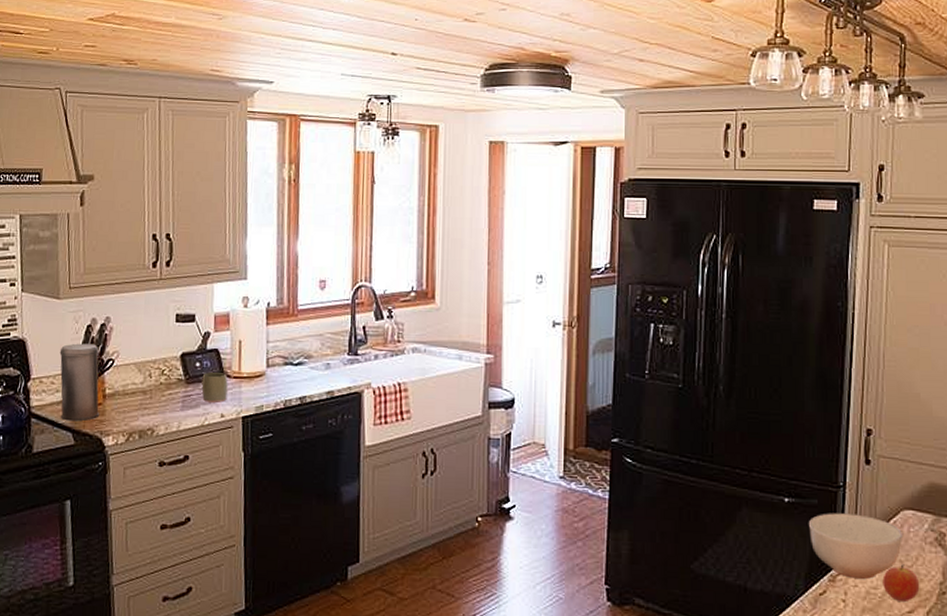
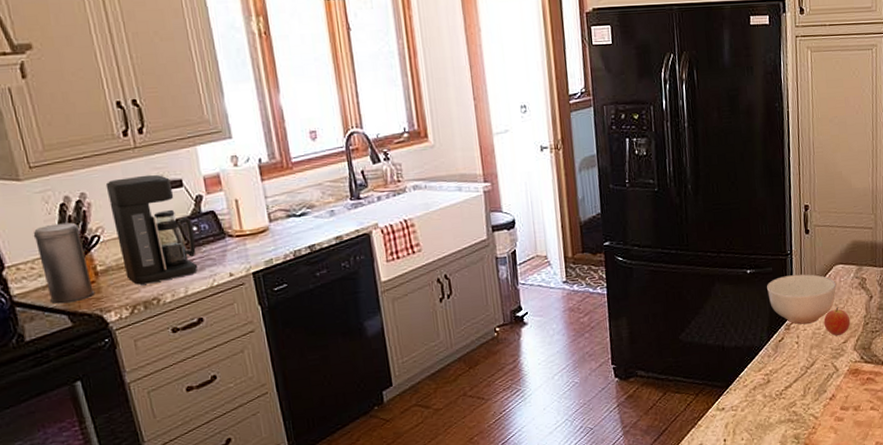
coffee maker: none [128,306,197,413] -> present [105,174,198,285]
mug: present [201,372,228,402] -> none [202,233,233,264]

